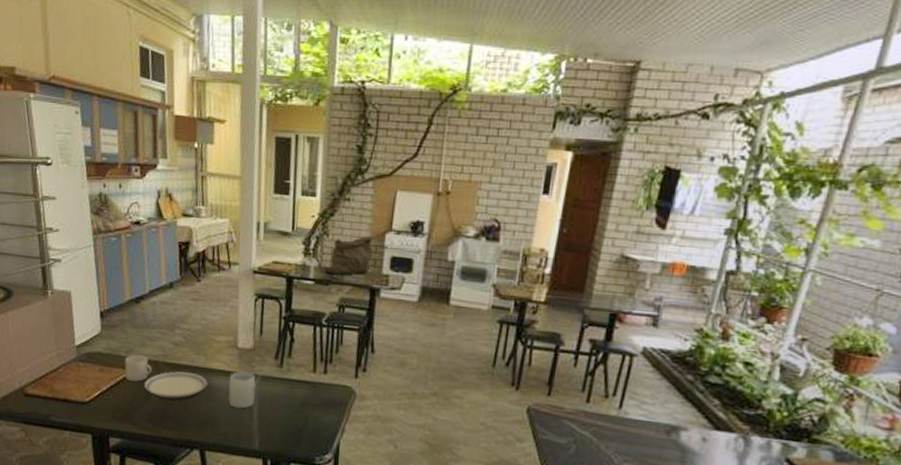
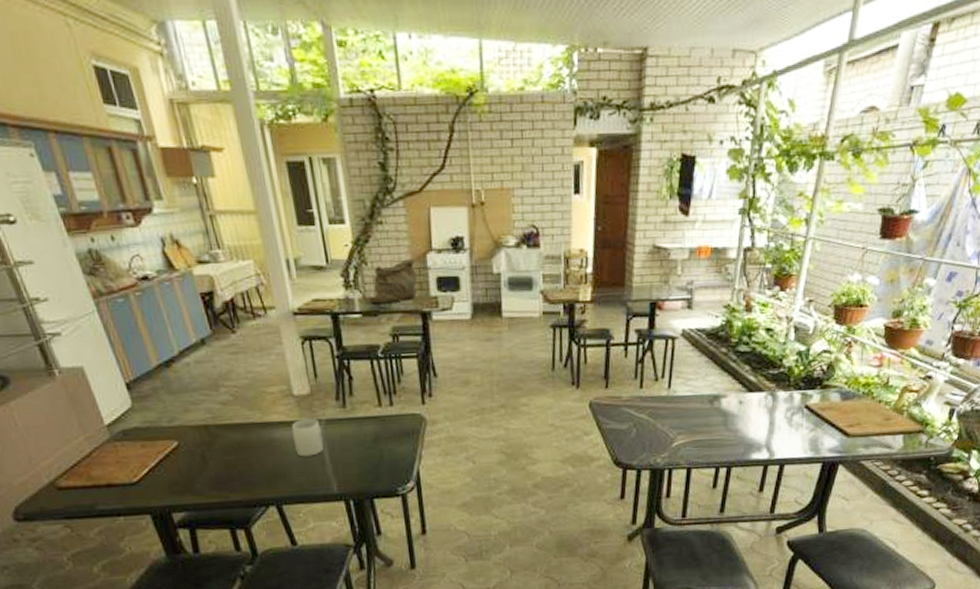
mug: present [124,354,152,382] -> none [169,421,204,451]
plate: present [144,371,207,399] -> none [198,430,269,462]

